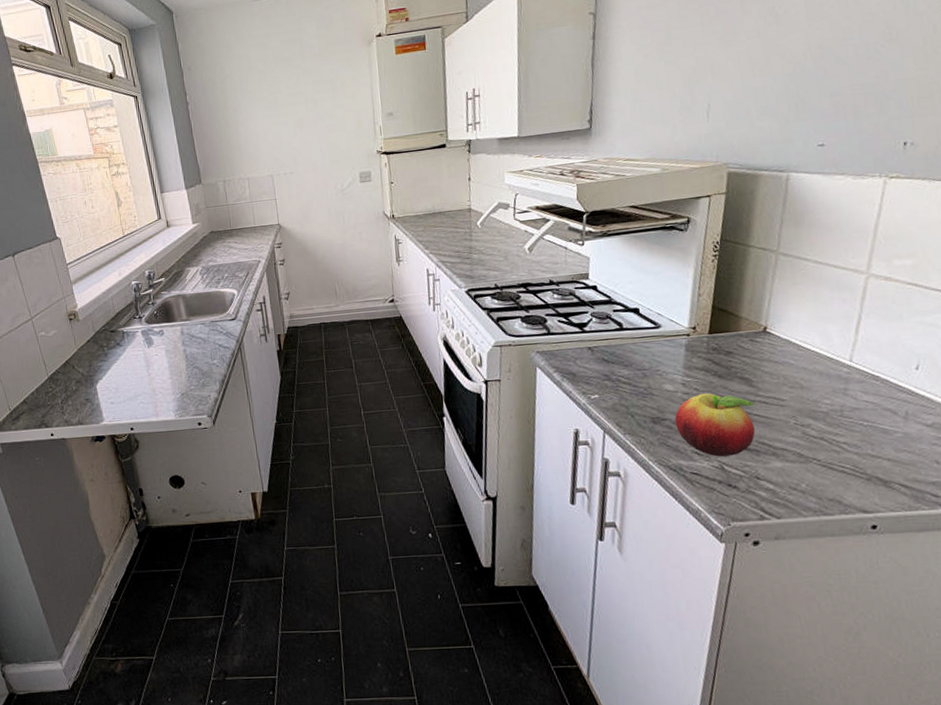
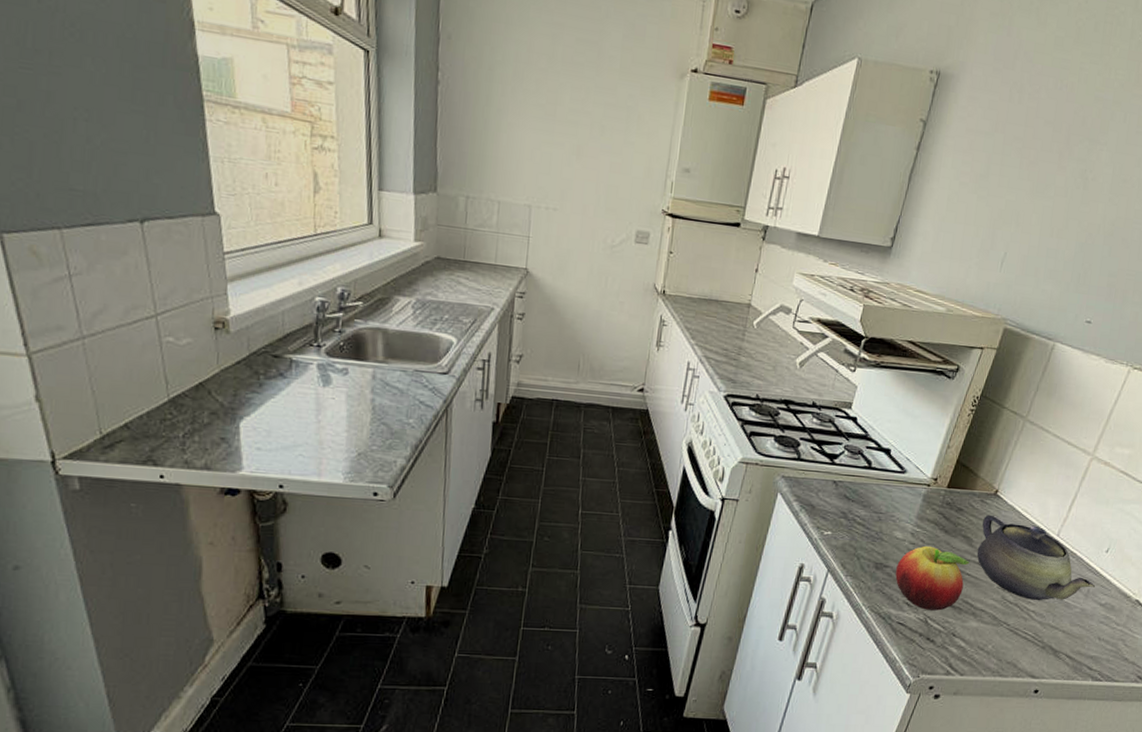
teapot: none [758,352,915,432] -> present [977,514,1096,601]

